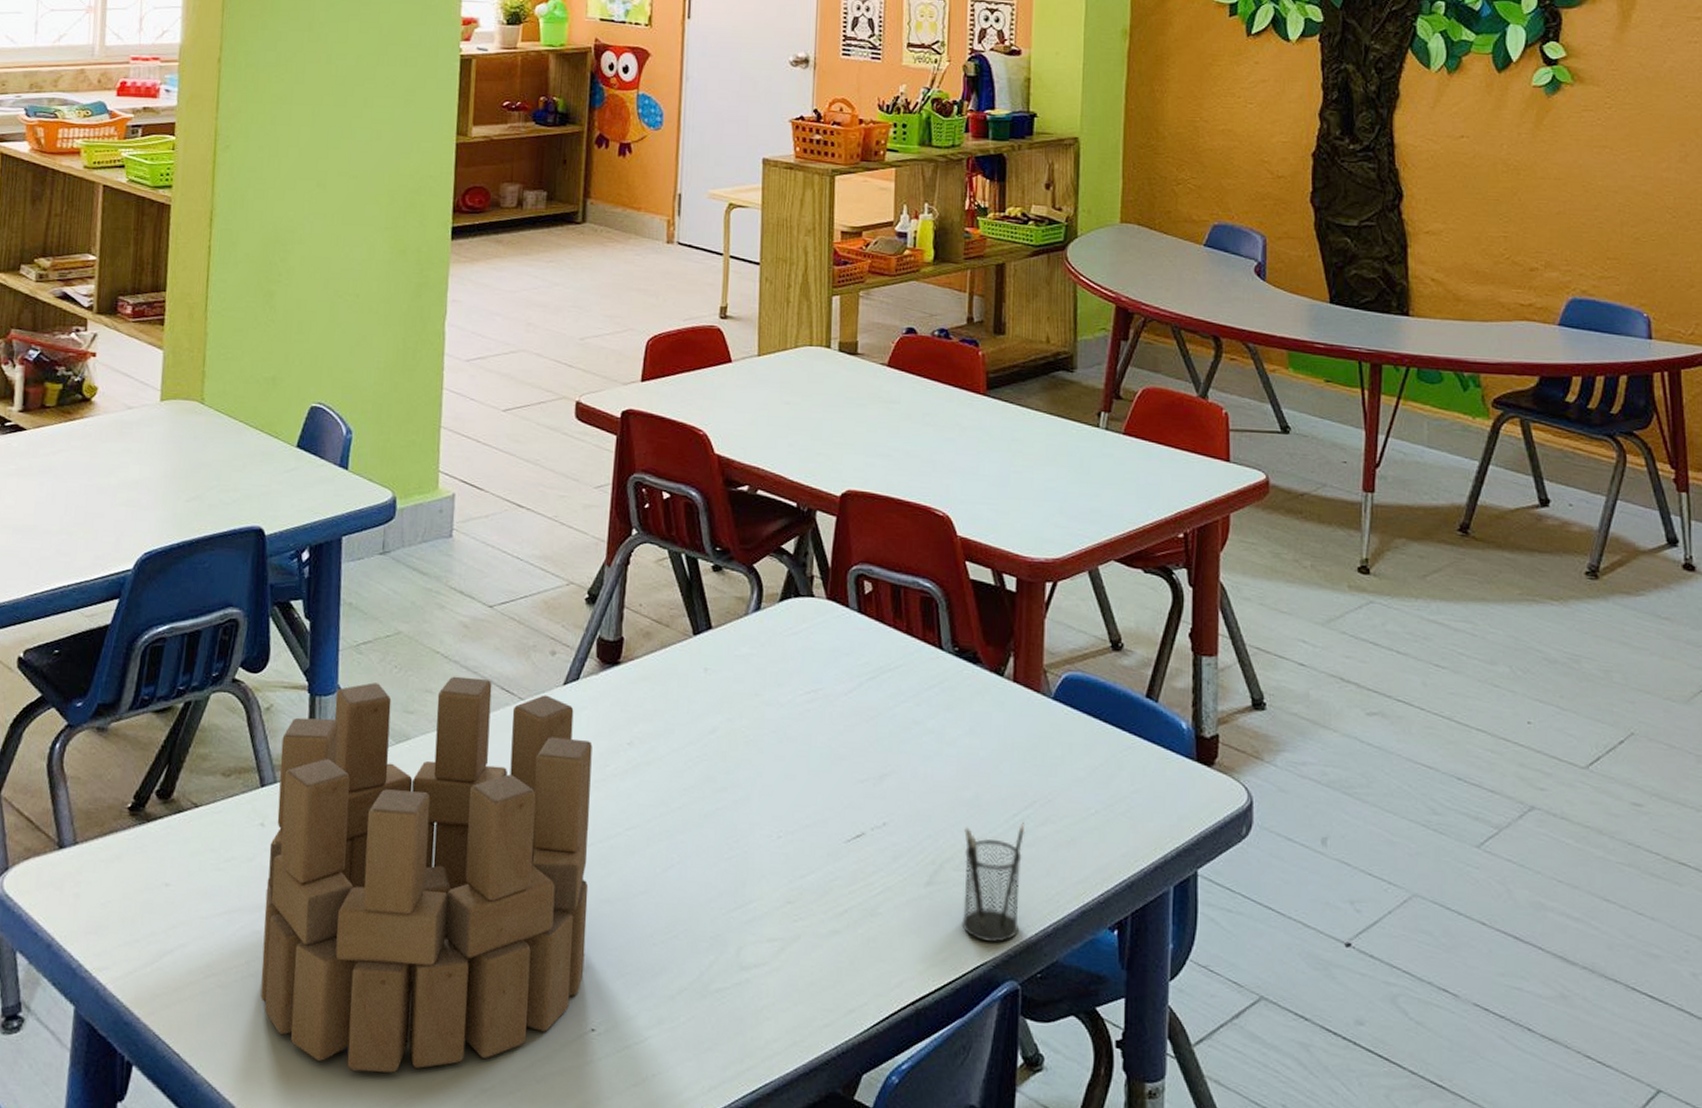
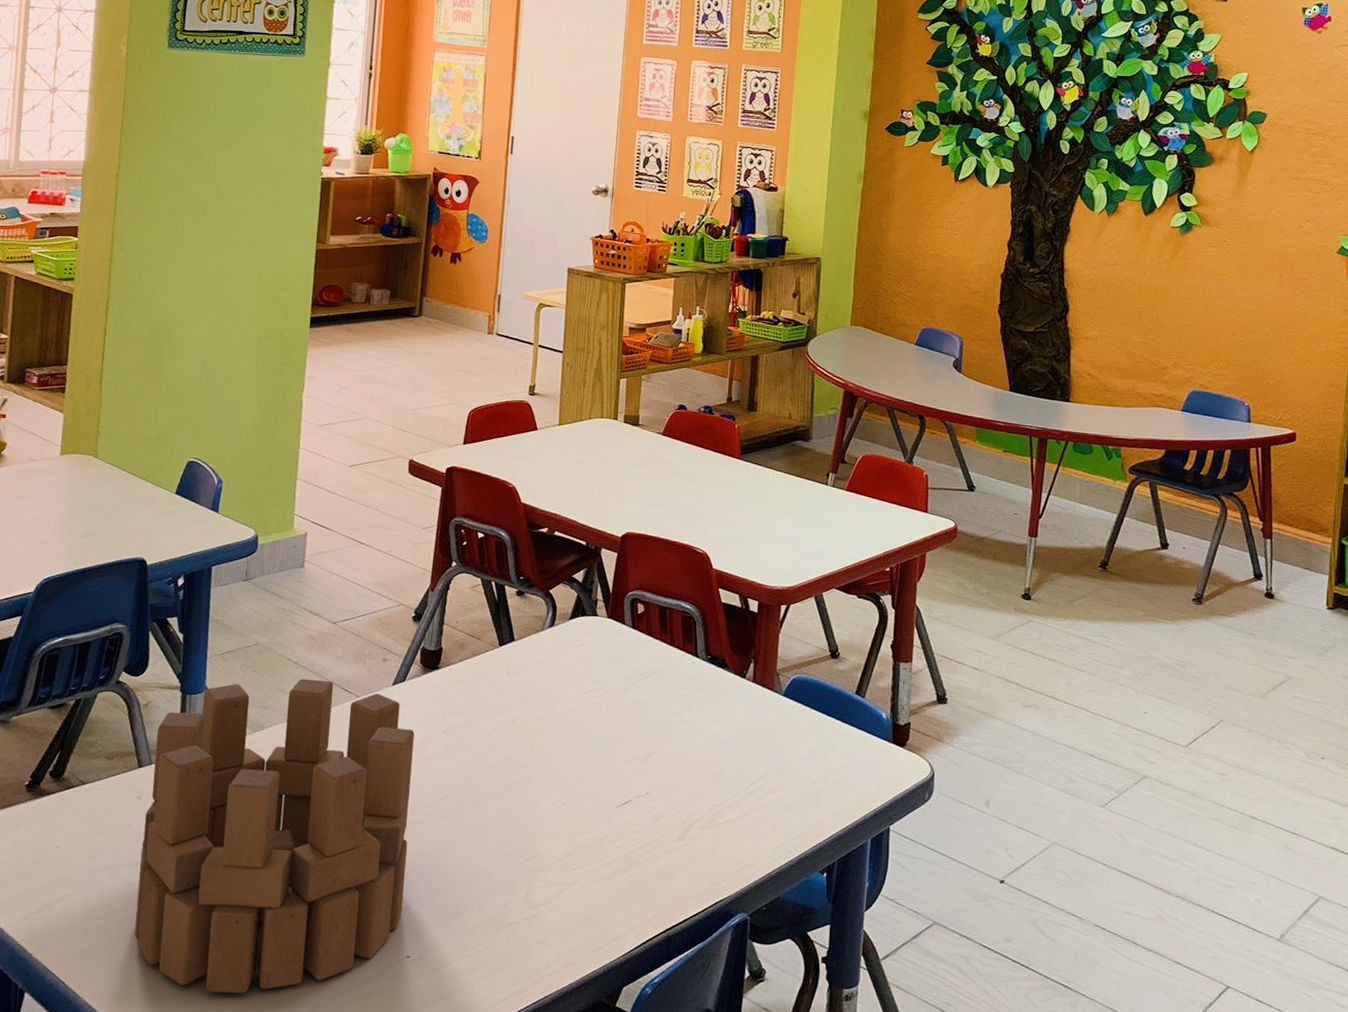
pencil holder: present [961,822,1025,943] -> none [705,791,758,884]

